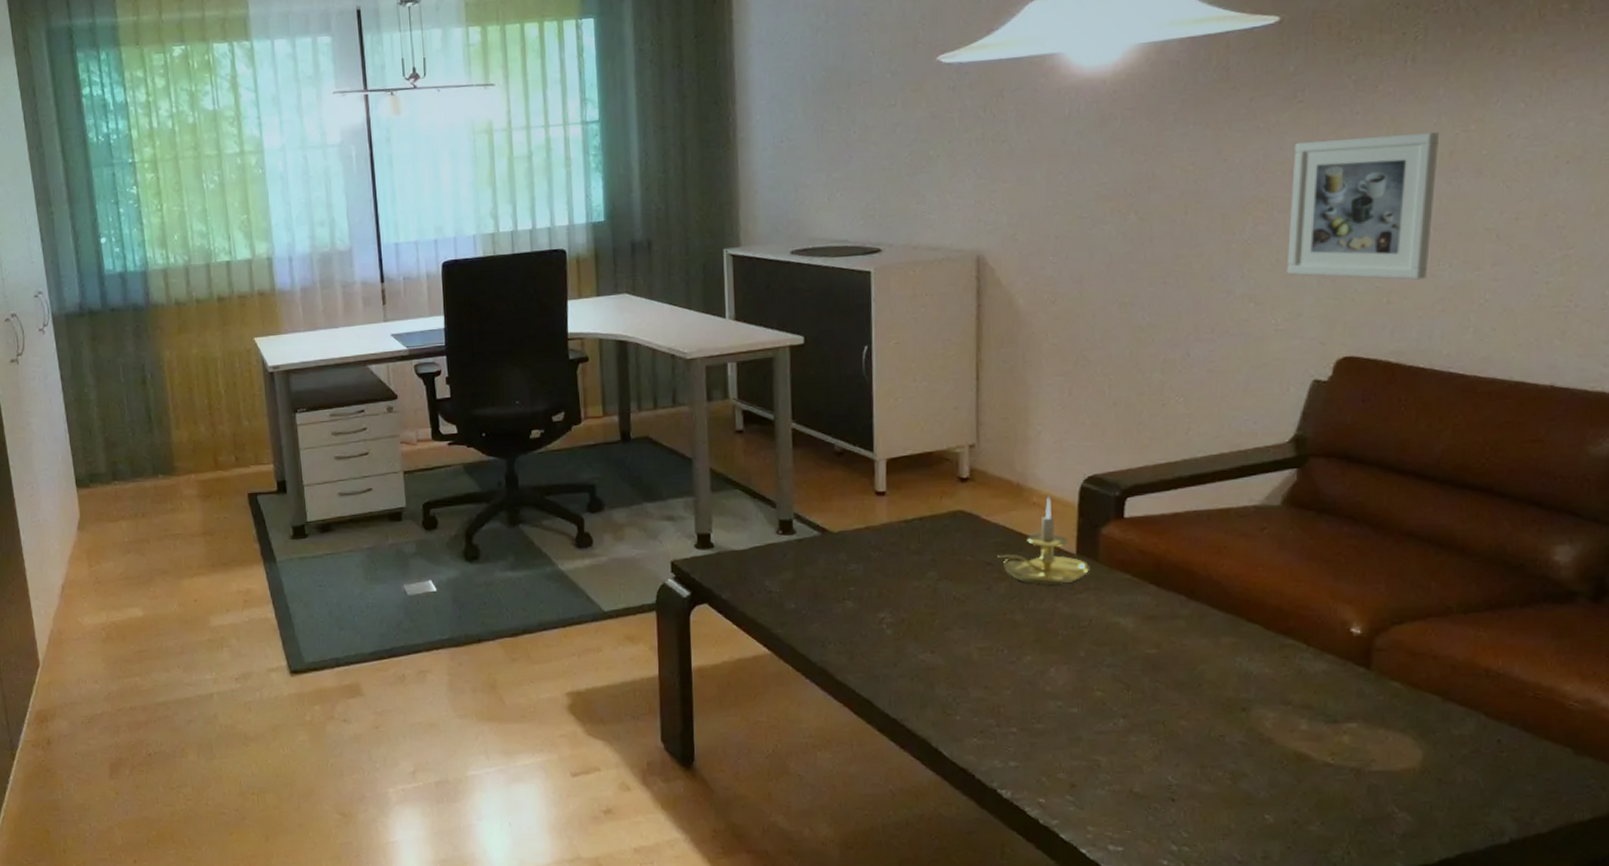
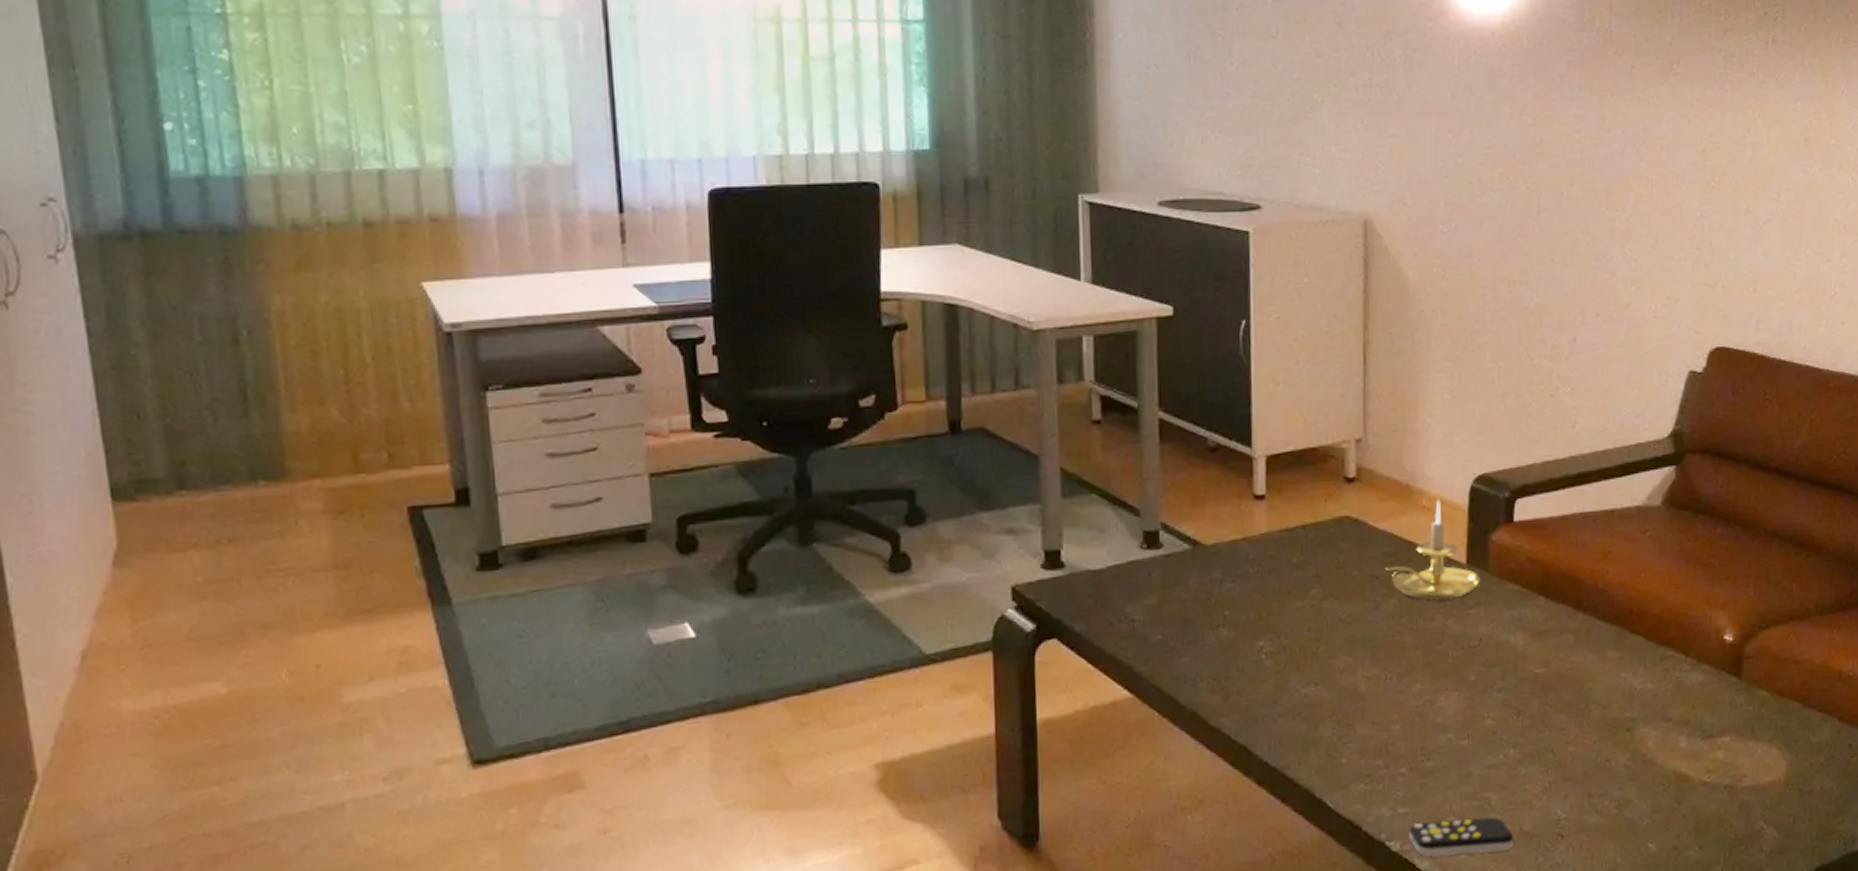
remote control: none [1020,776,1124,808] -> present [1409,817,1514,857]
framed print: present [1286,132,1440,280] -> none [1665,116,1797,269]

